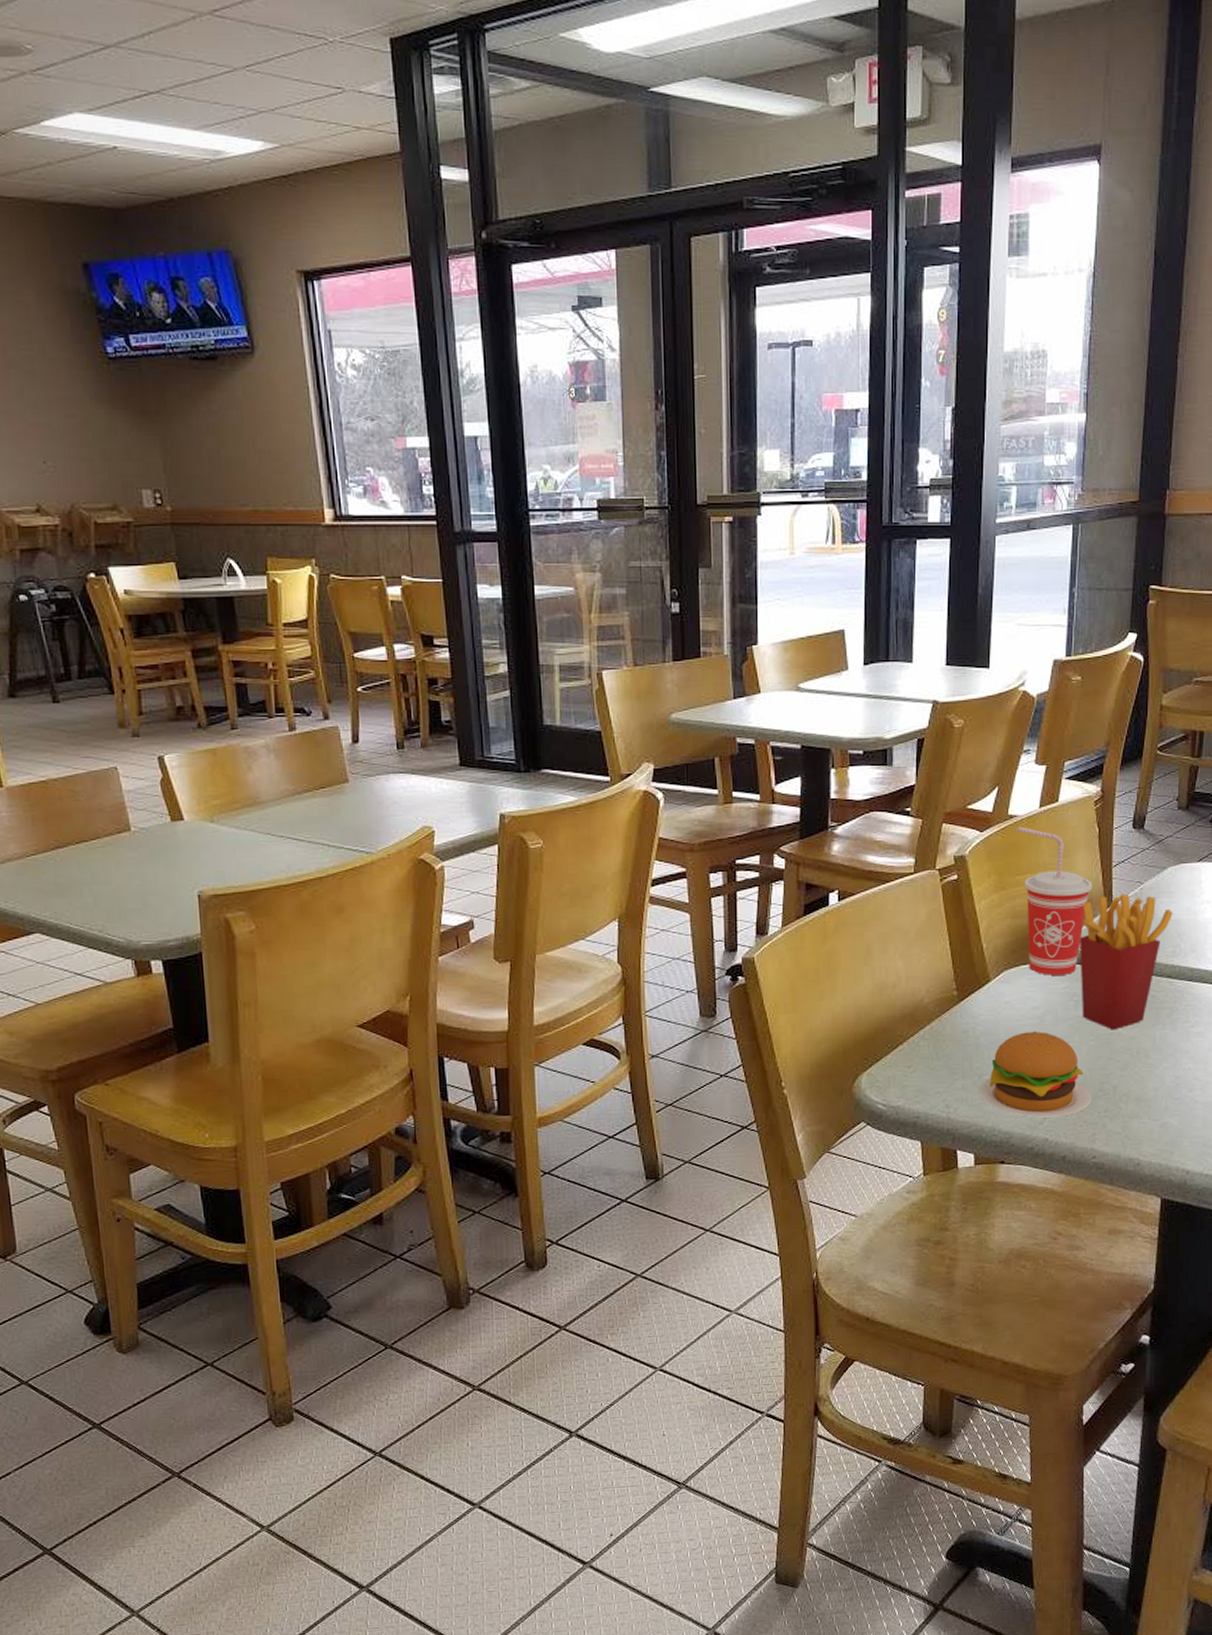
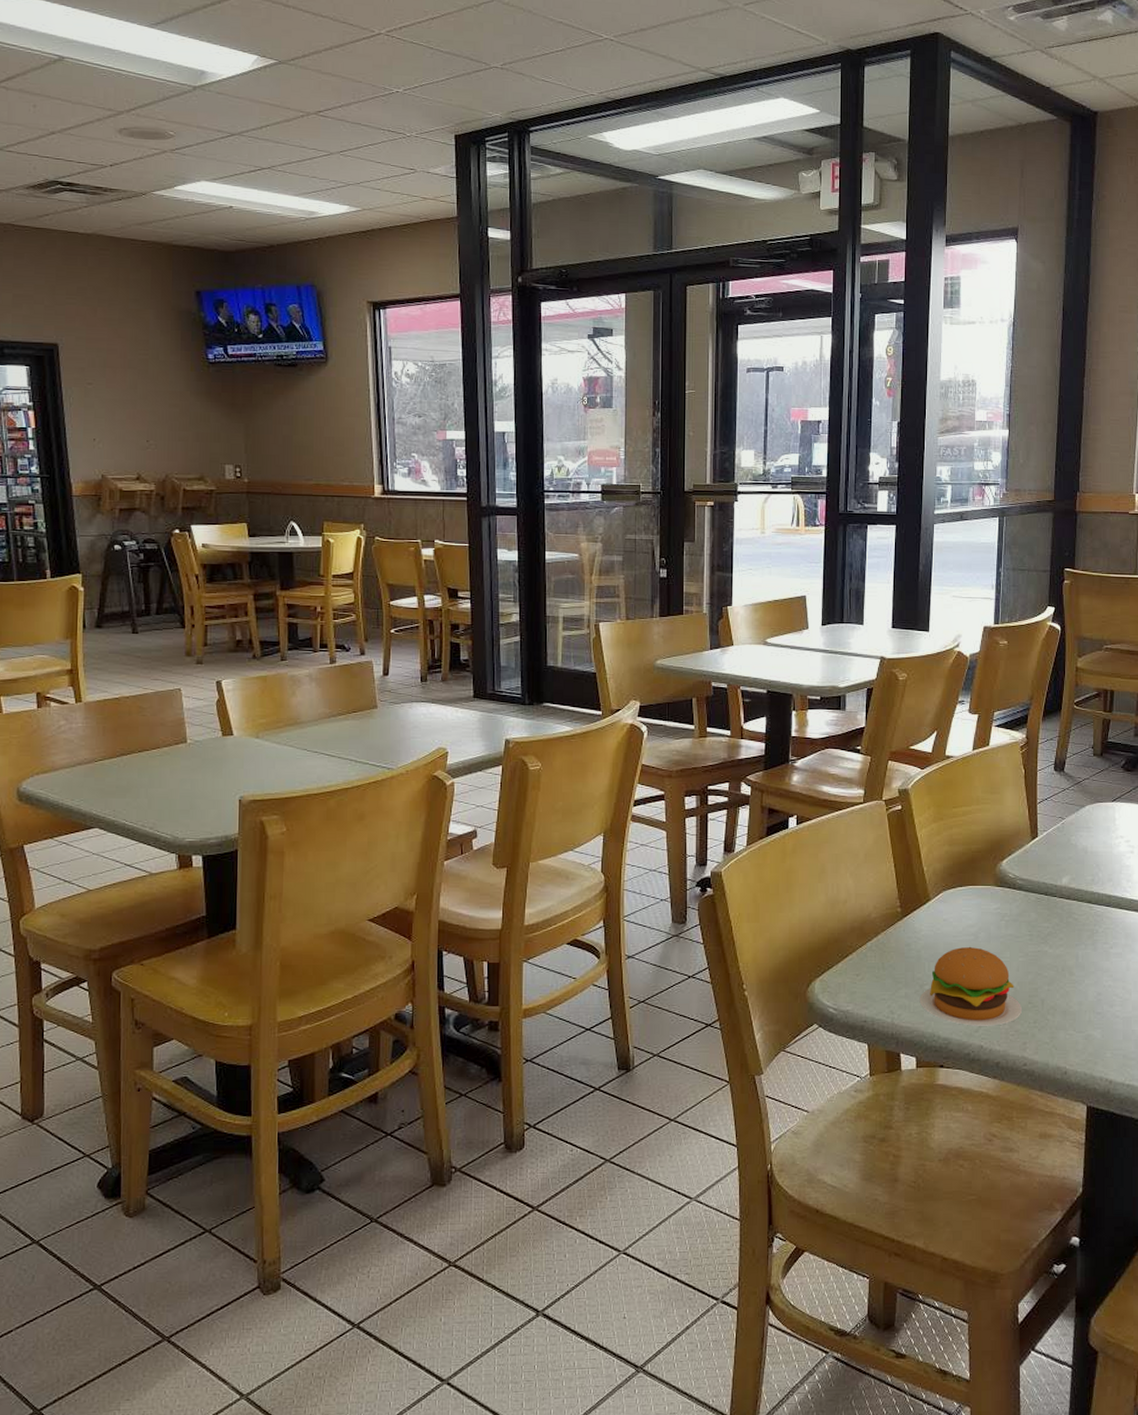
beverage cup: present [1016,826,1093,975] -> none [953,765,1020,897]
french fries: present [1079,894,1173,1030] -> none [1008,828,1091,948]

